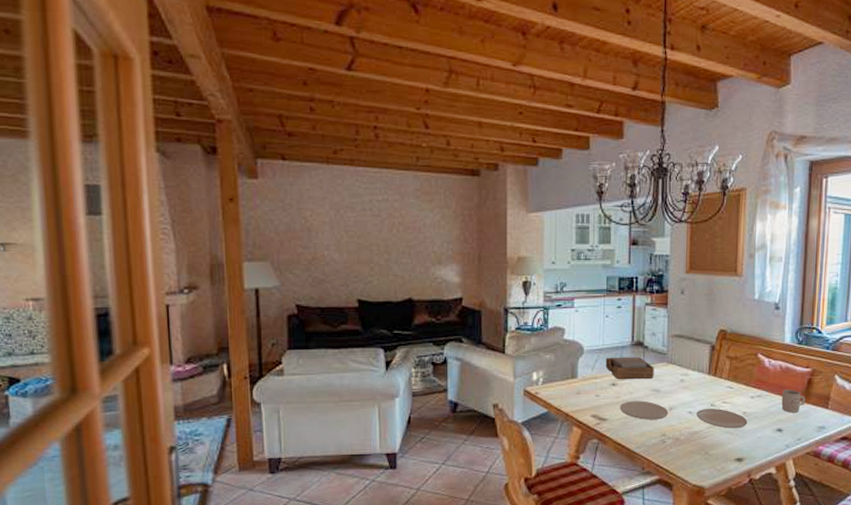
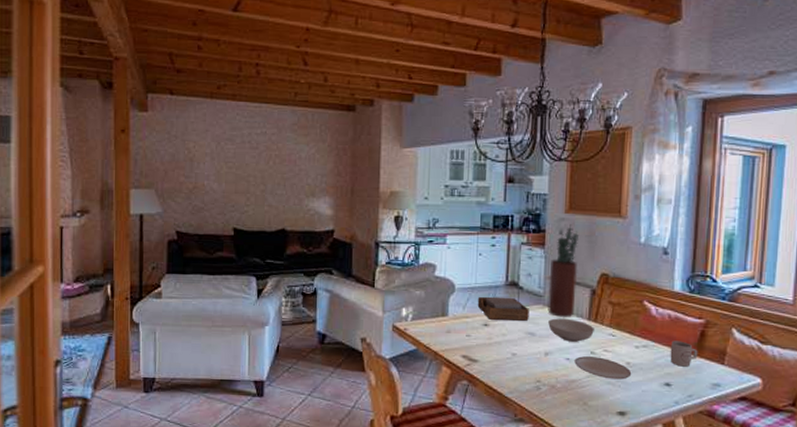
plate: present [619,401,669,420] -> none [491,343,544,365]
vase: none [671,284,700,374] -> present [548,224,580,318]
bowl: none [672,374,714,396] -> present [548,318,594,342]

